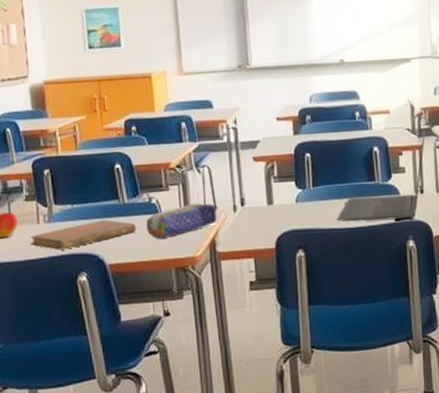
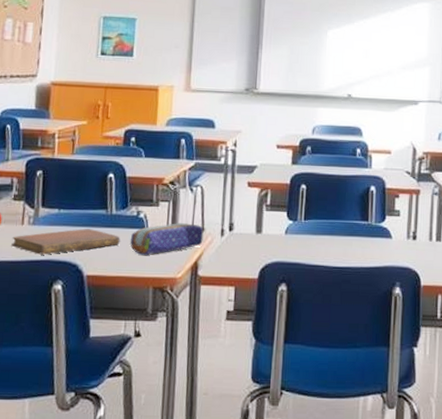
laptop: present [337,130,425,222] -> none [324,175,425,264]

